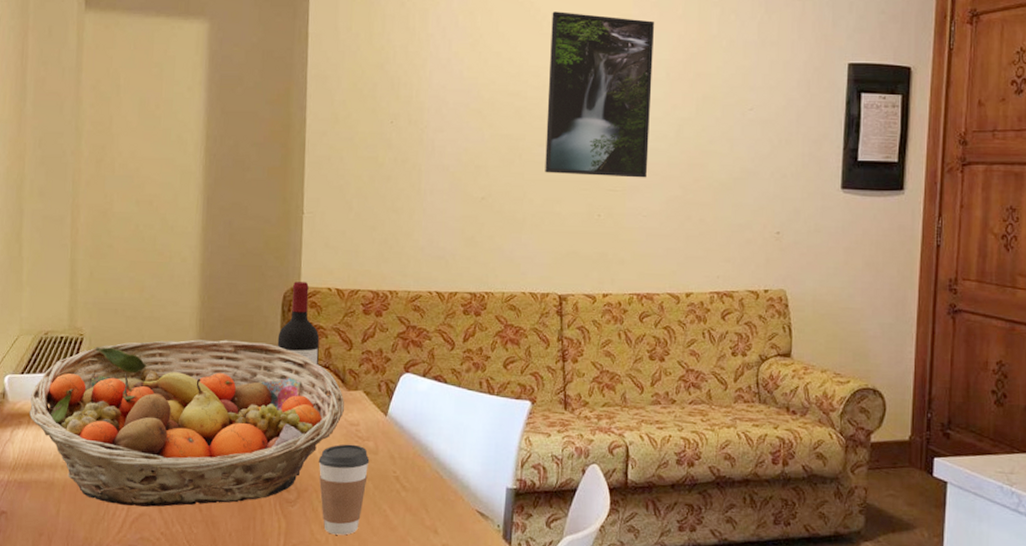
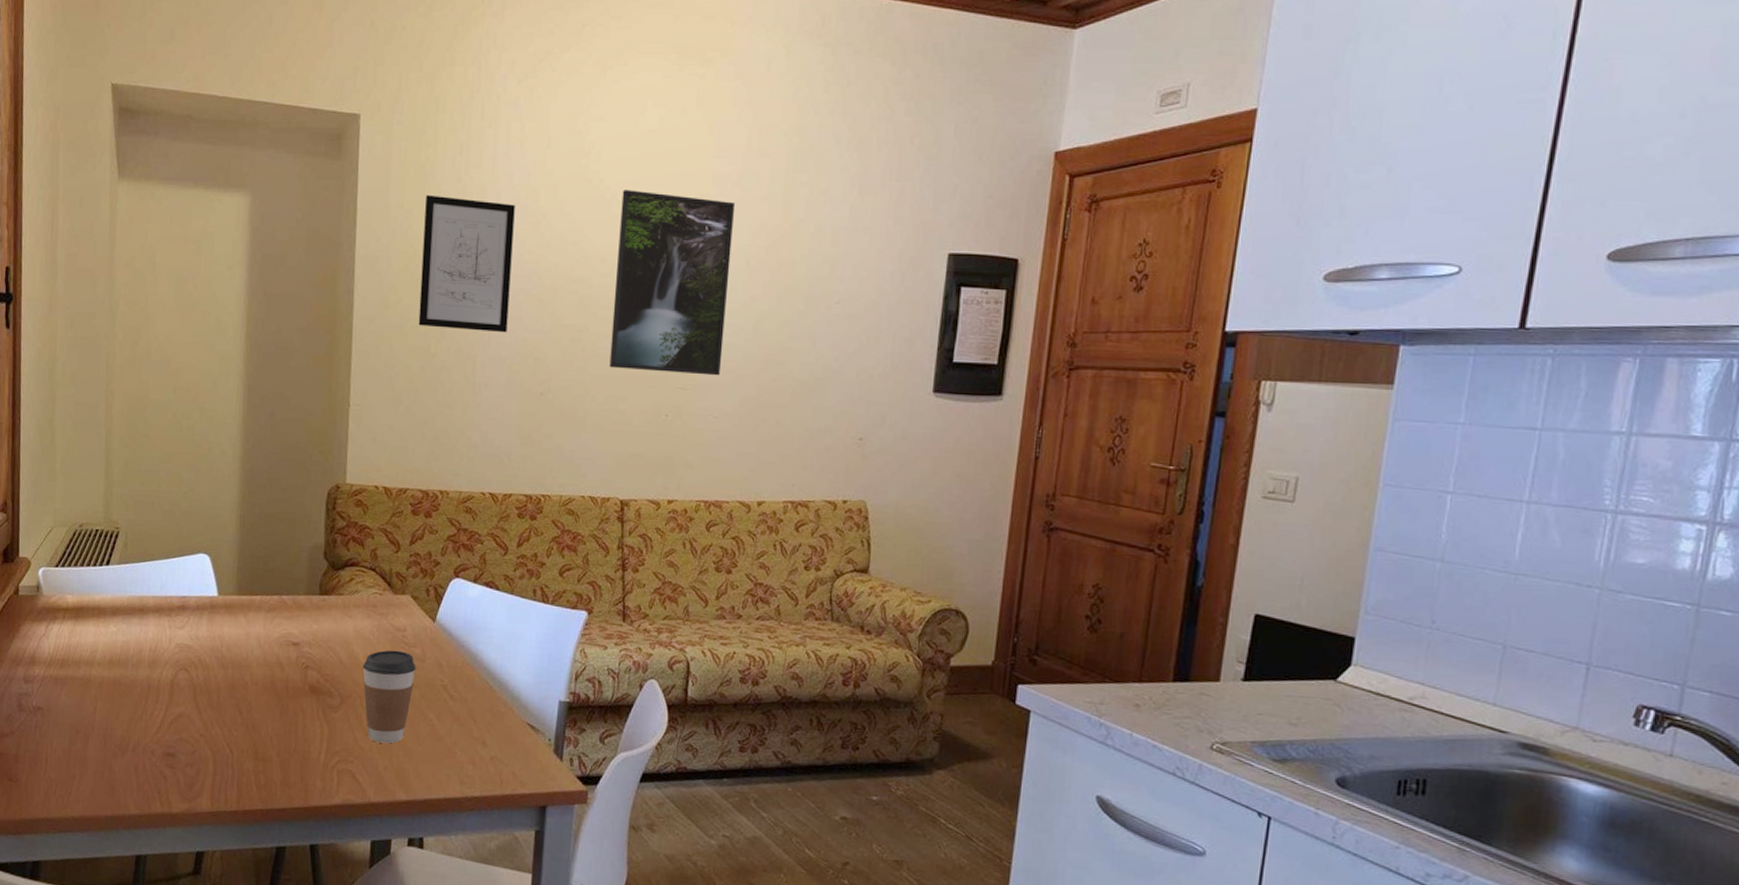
fruit basket: present [29,339,344,508] -> none [64,536,391,708]
wine bottle: present [277,282,320,379] -> none [321,478,365,580]
wall art: none [367,19,454,143] -> present [418,195,515,333]

